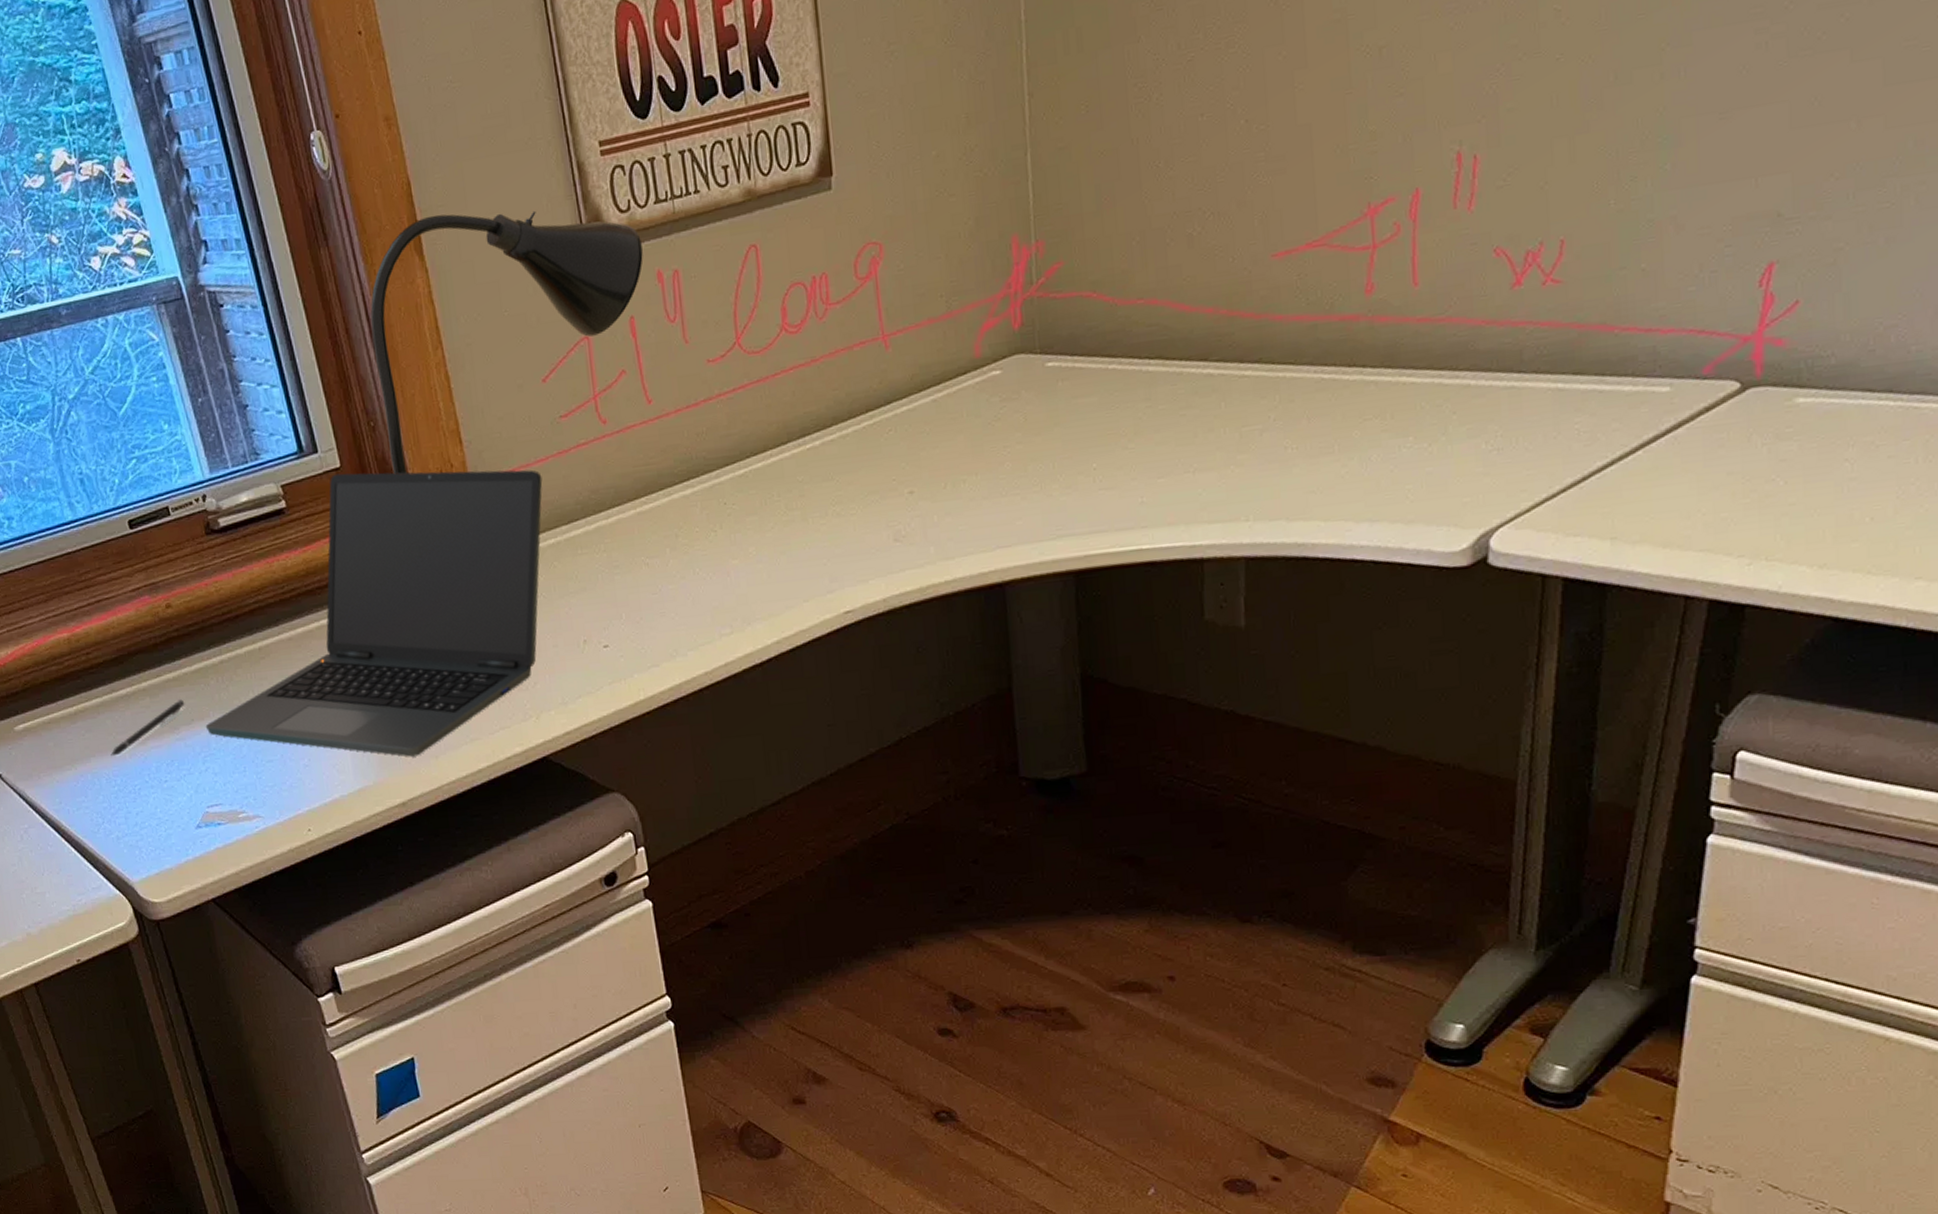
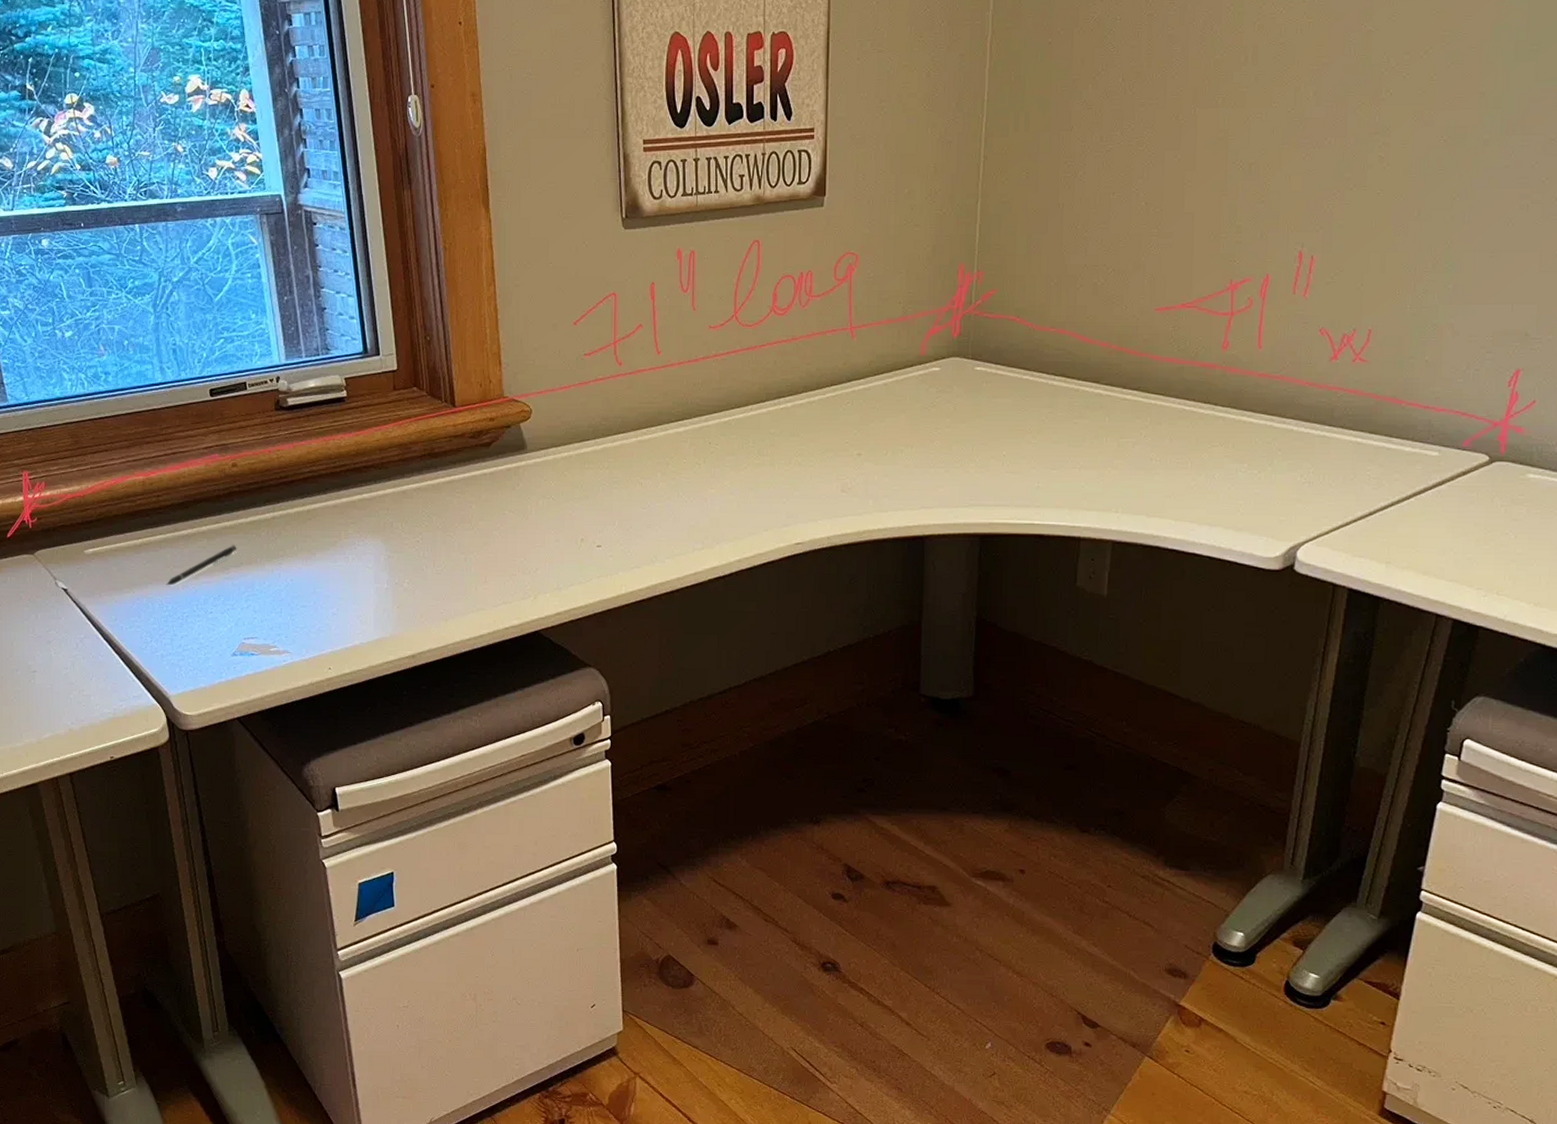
laptop: present [205,470,543,757] -> none [252,375,564,618]
desk lamp: present [370,210,643,475] -> none [438,177,668,382]

